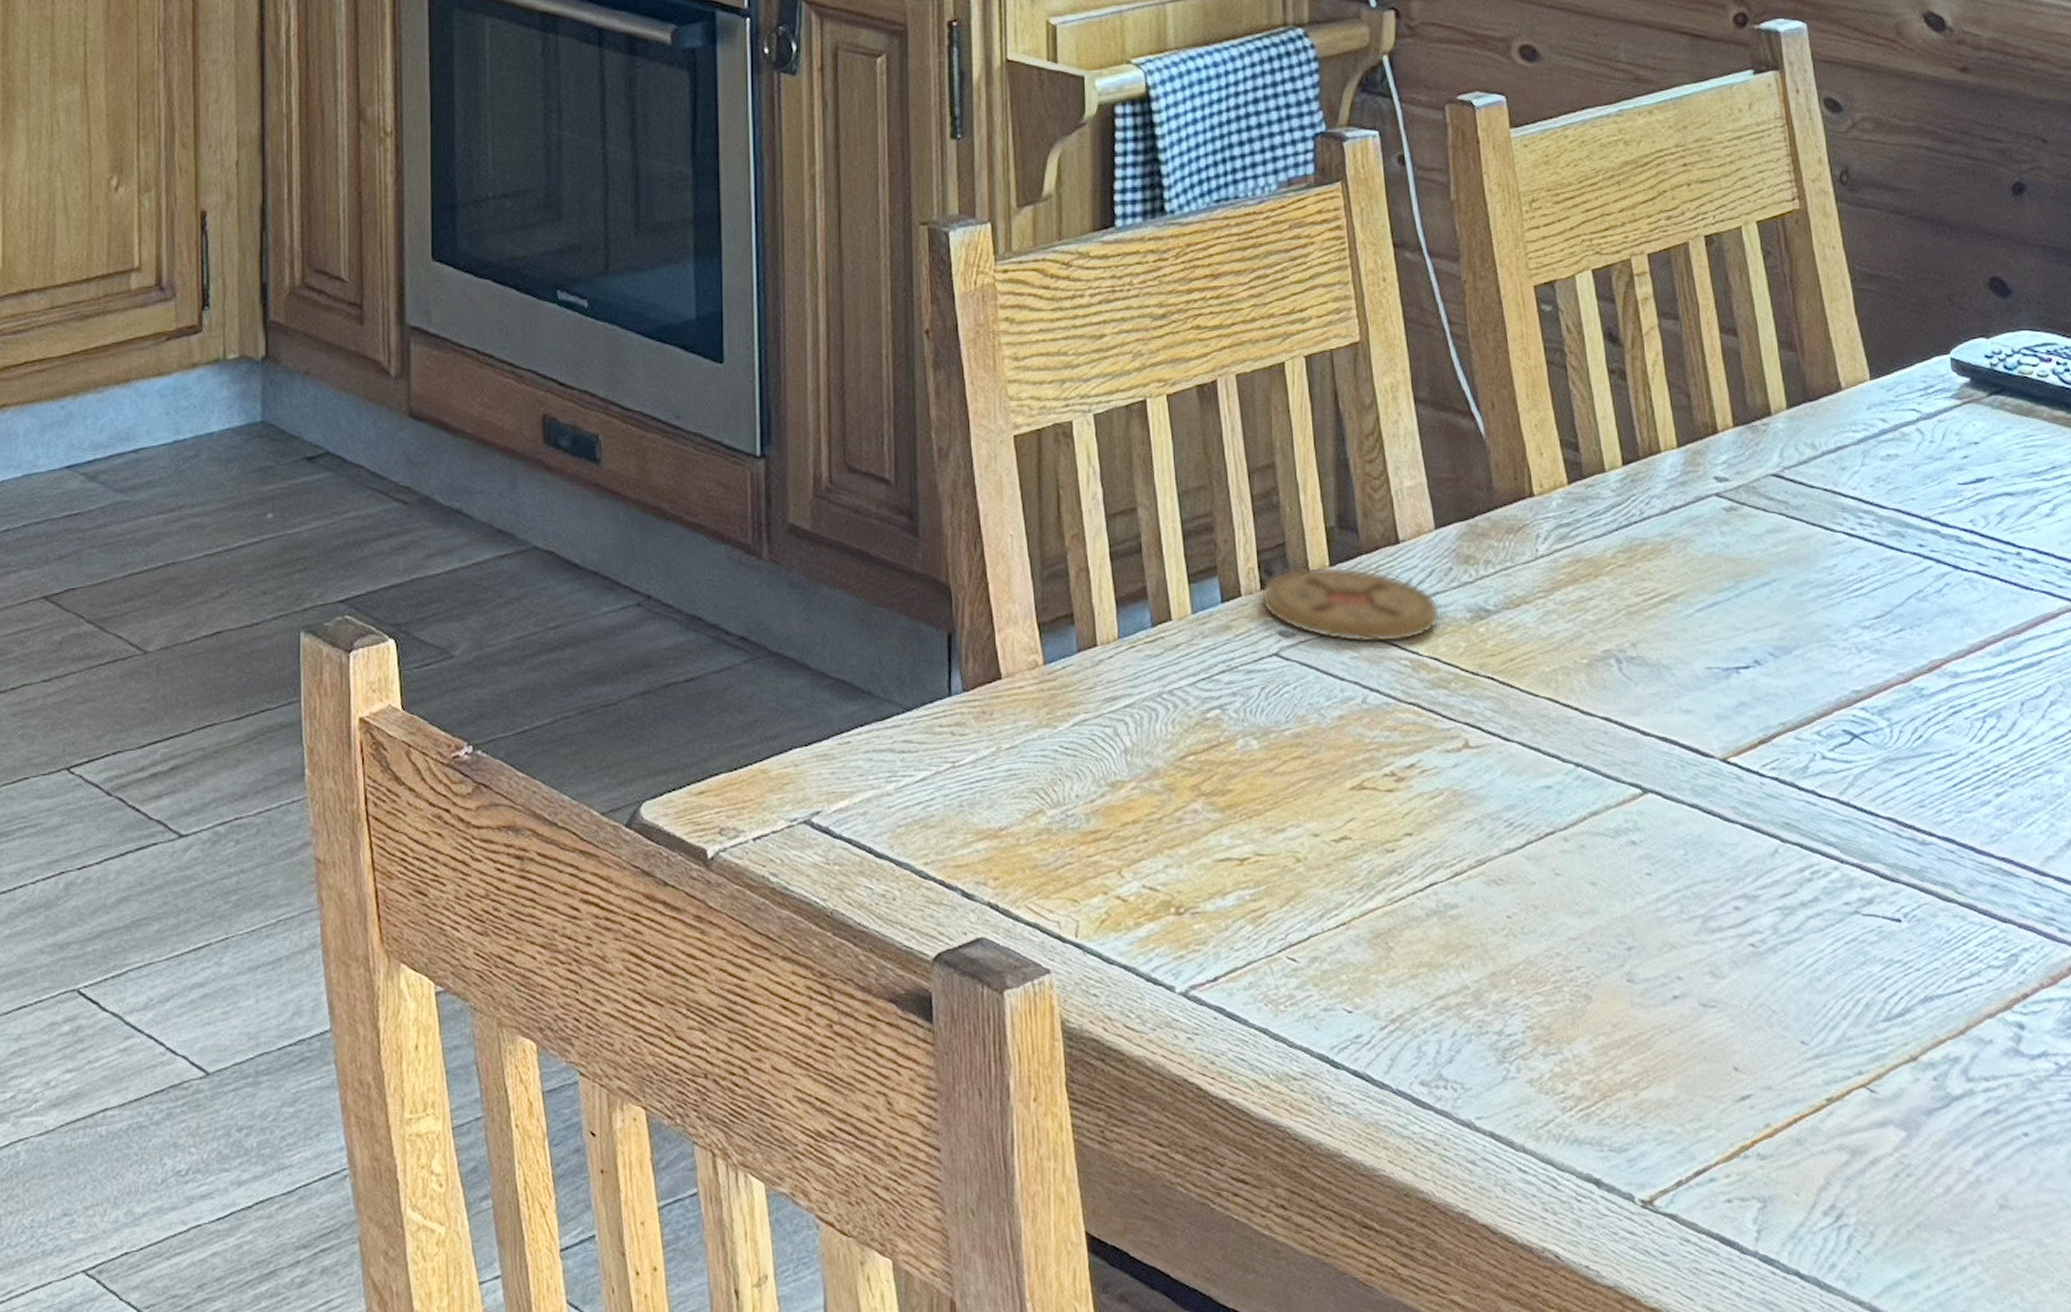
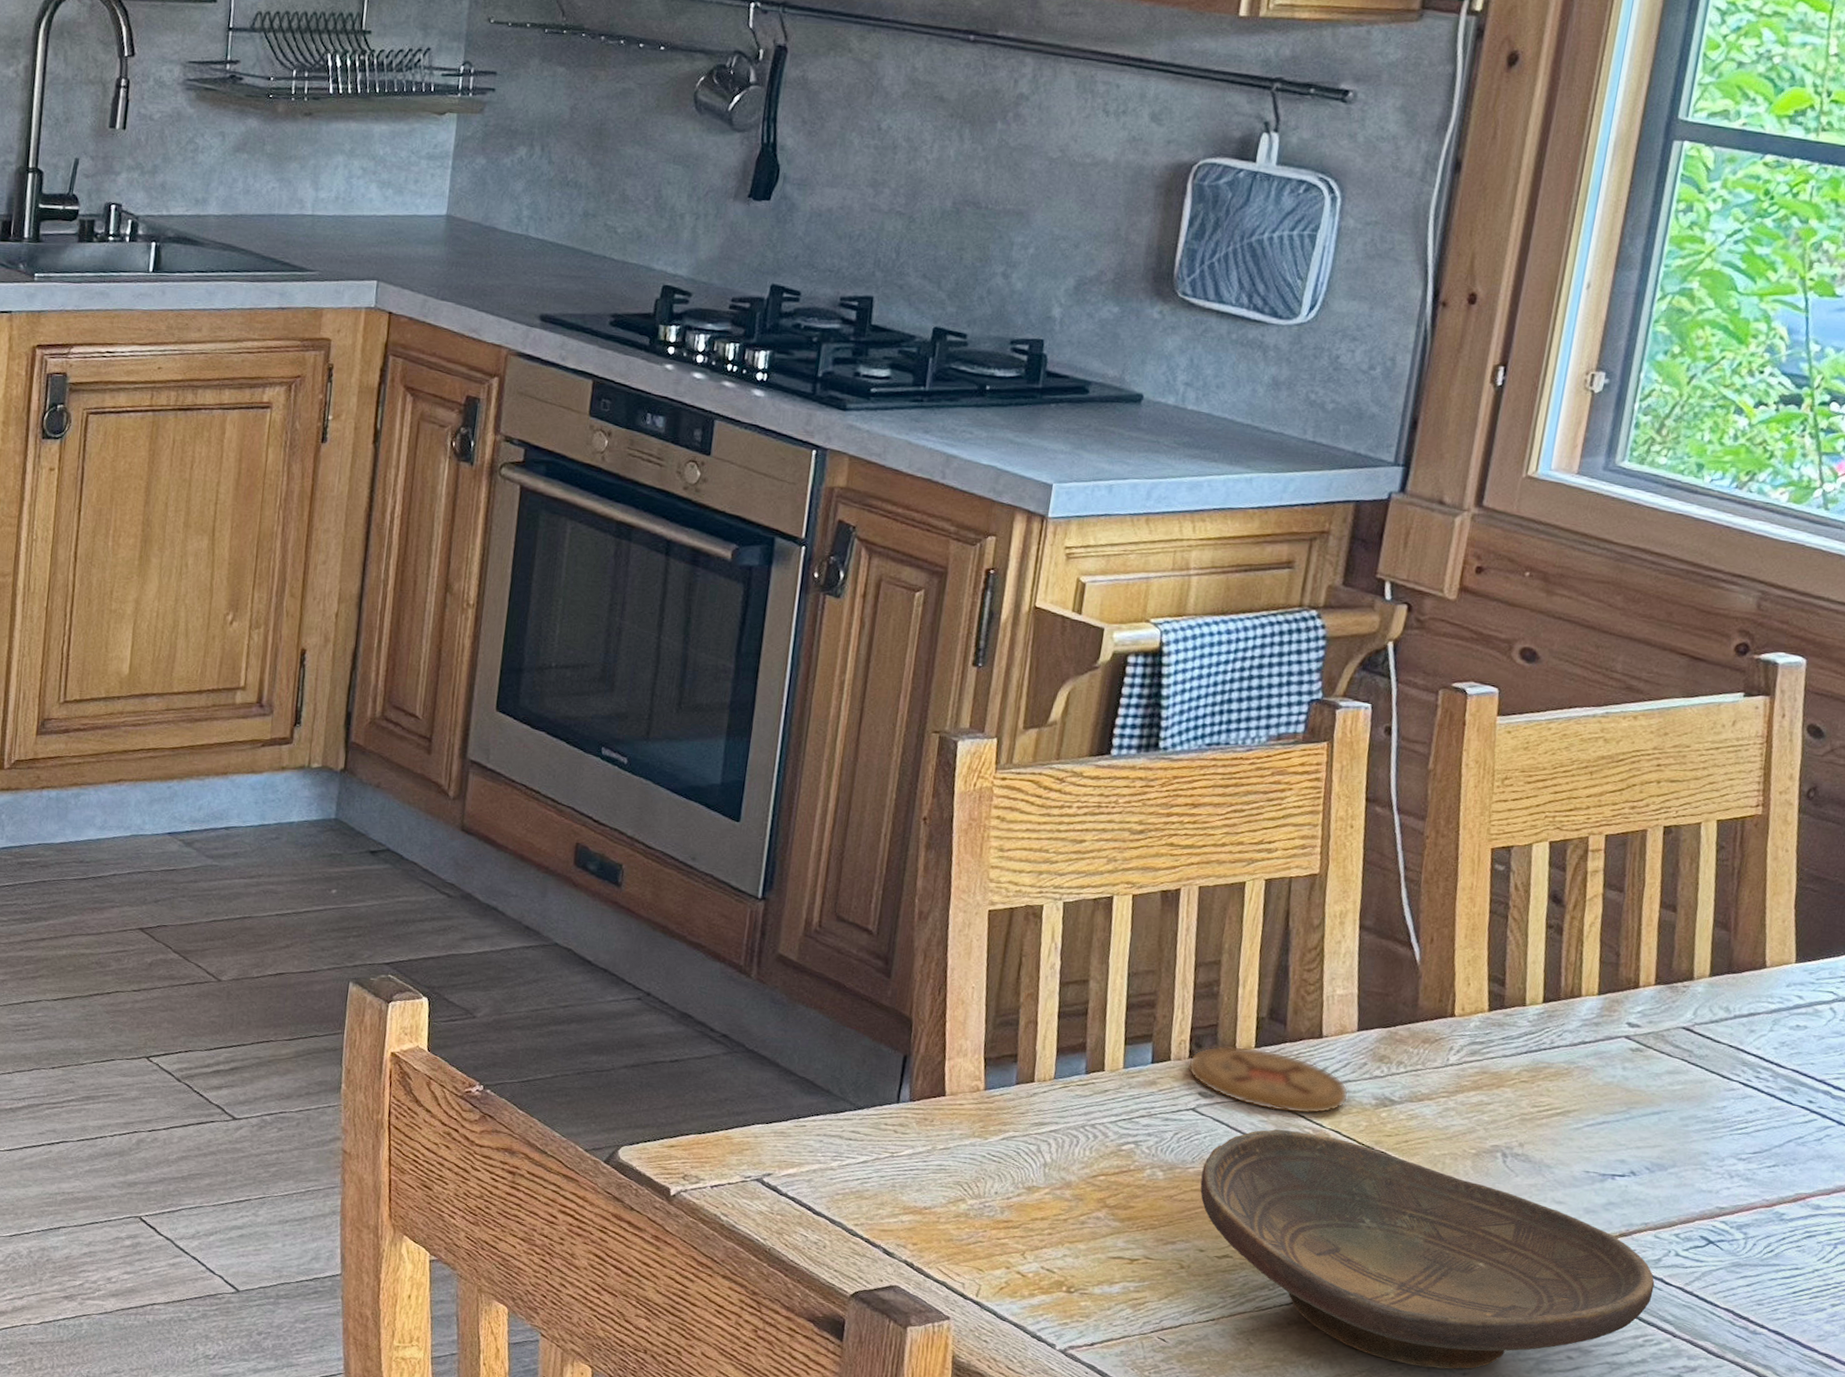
decorative bowl: none [1299,665,1808,948] -> present [1200,1128,1655,1369]

